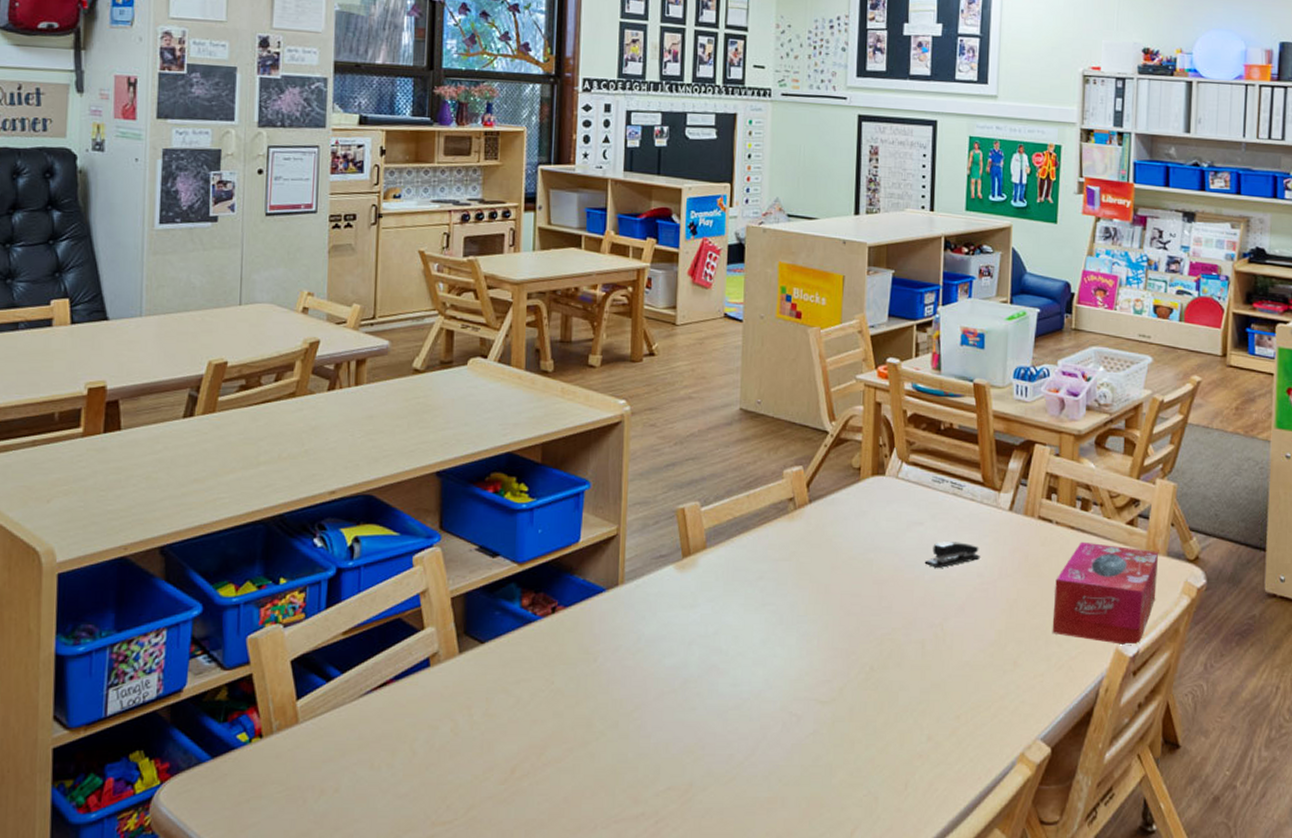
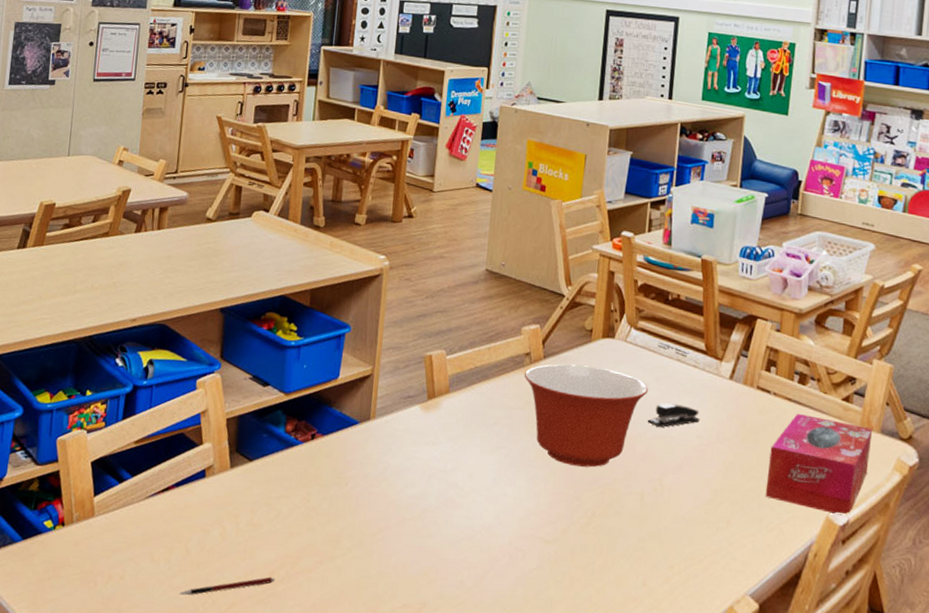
pen: none [407,772,519,803] -> present [179,576,275,596]
mixing bowl: none [789,507,925,618] -> present [524,364,649,468]

